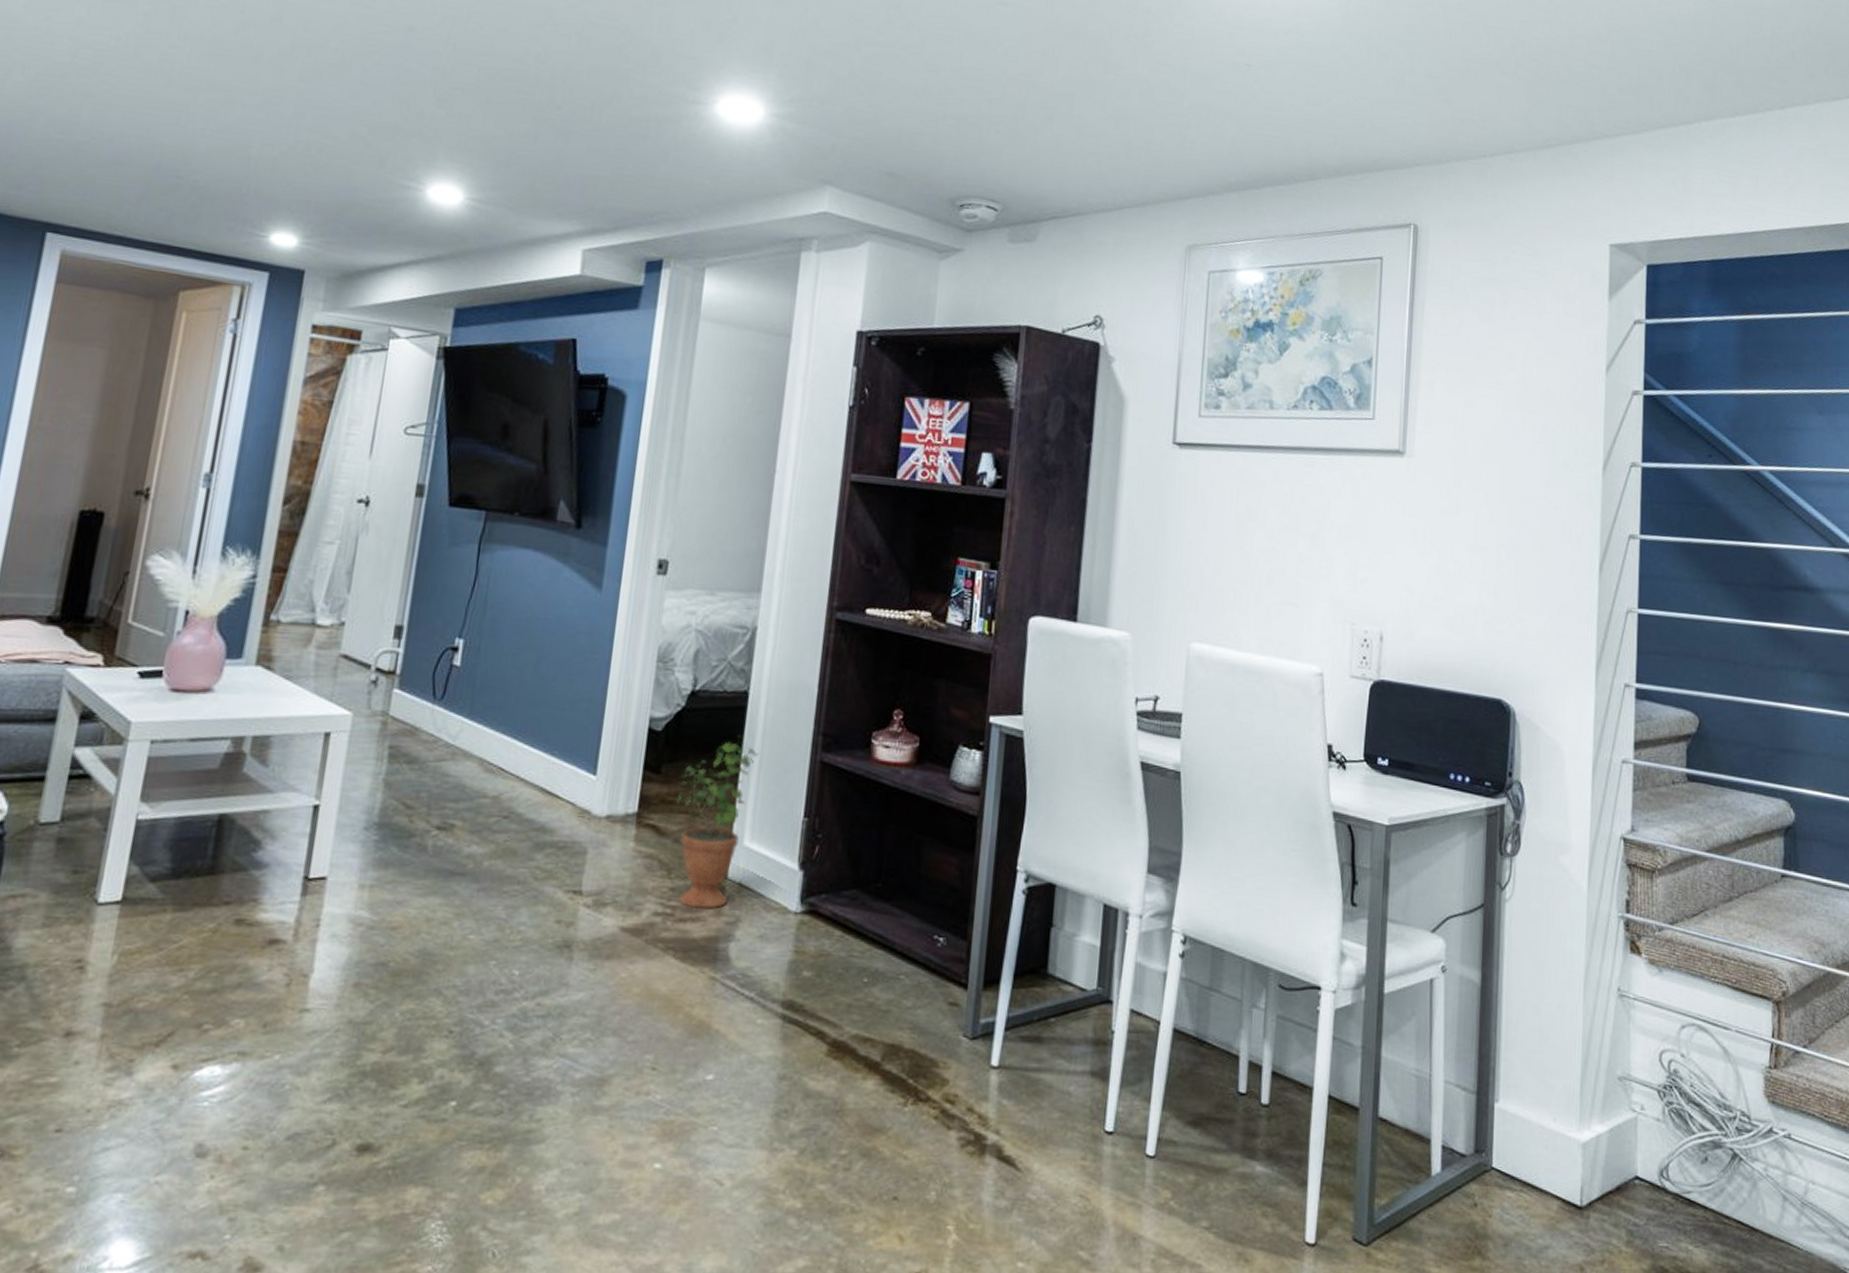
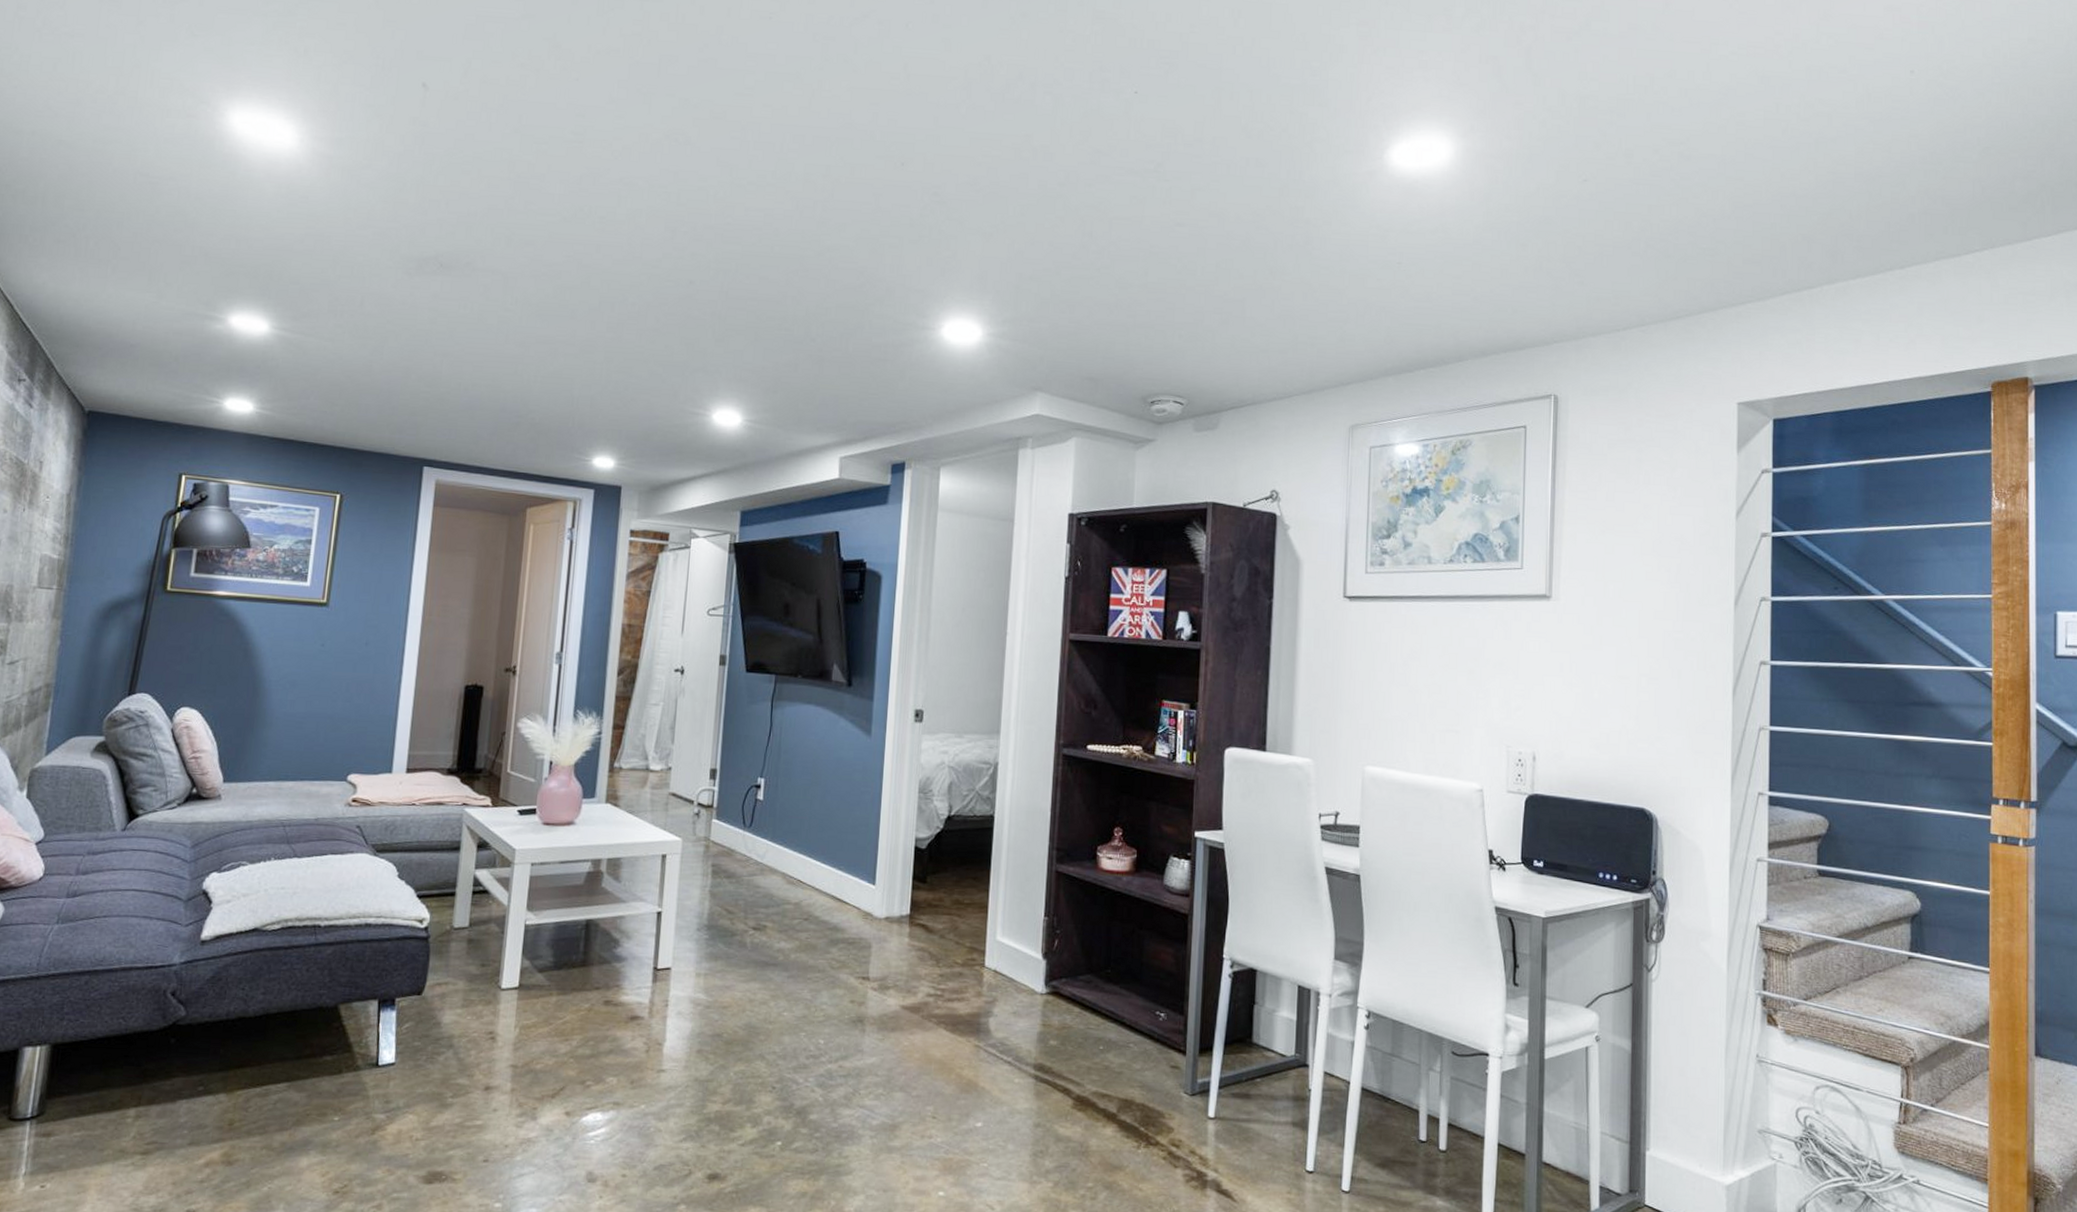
potted plant: present [676,736,759,909] -> none [940,852,1005,991]

